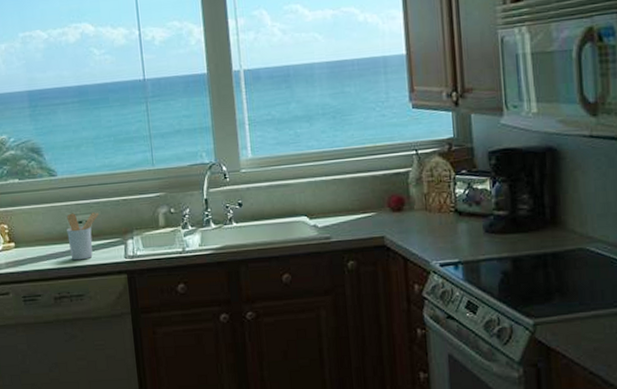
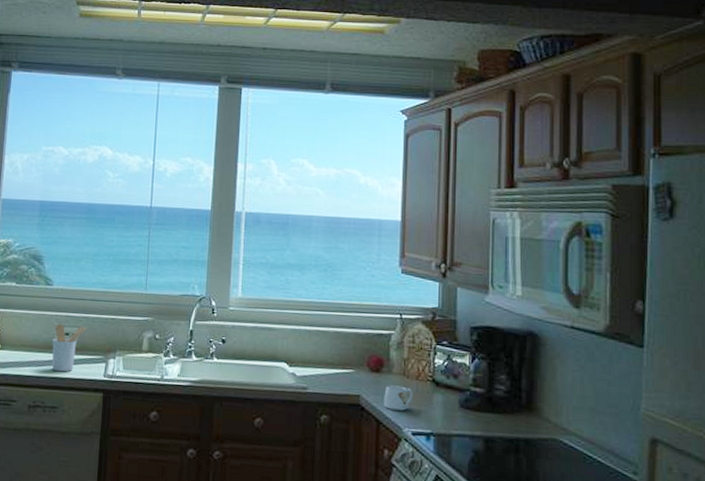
mug: none [408,221,437,246] -> present [384,385,413,411]

